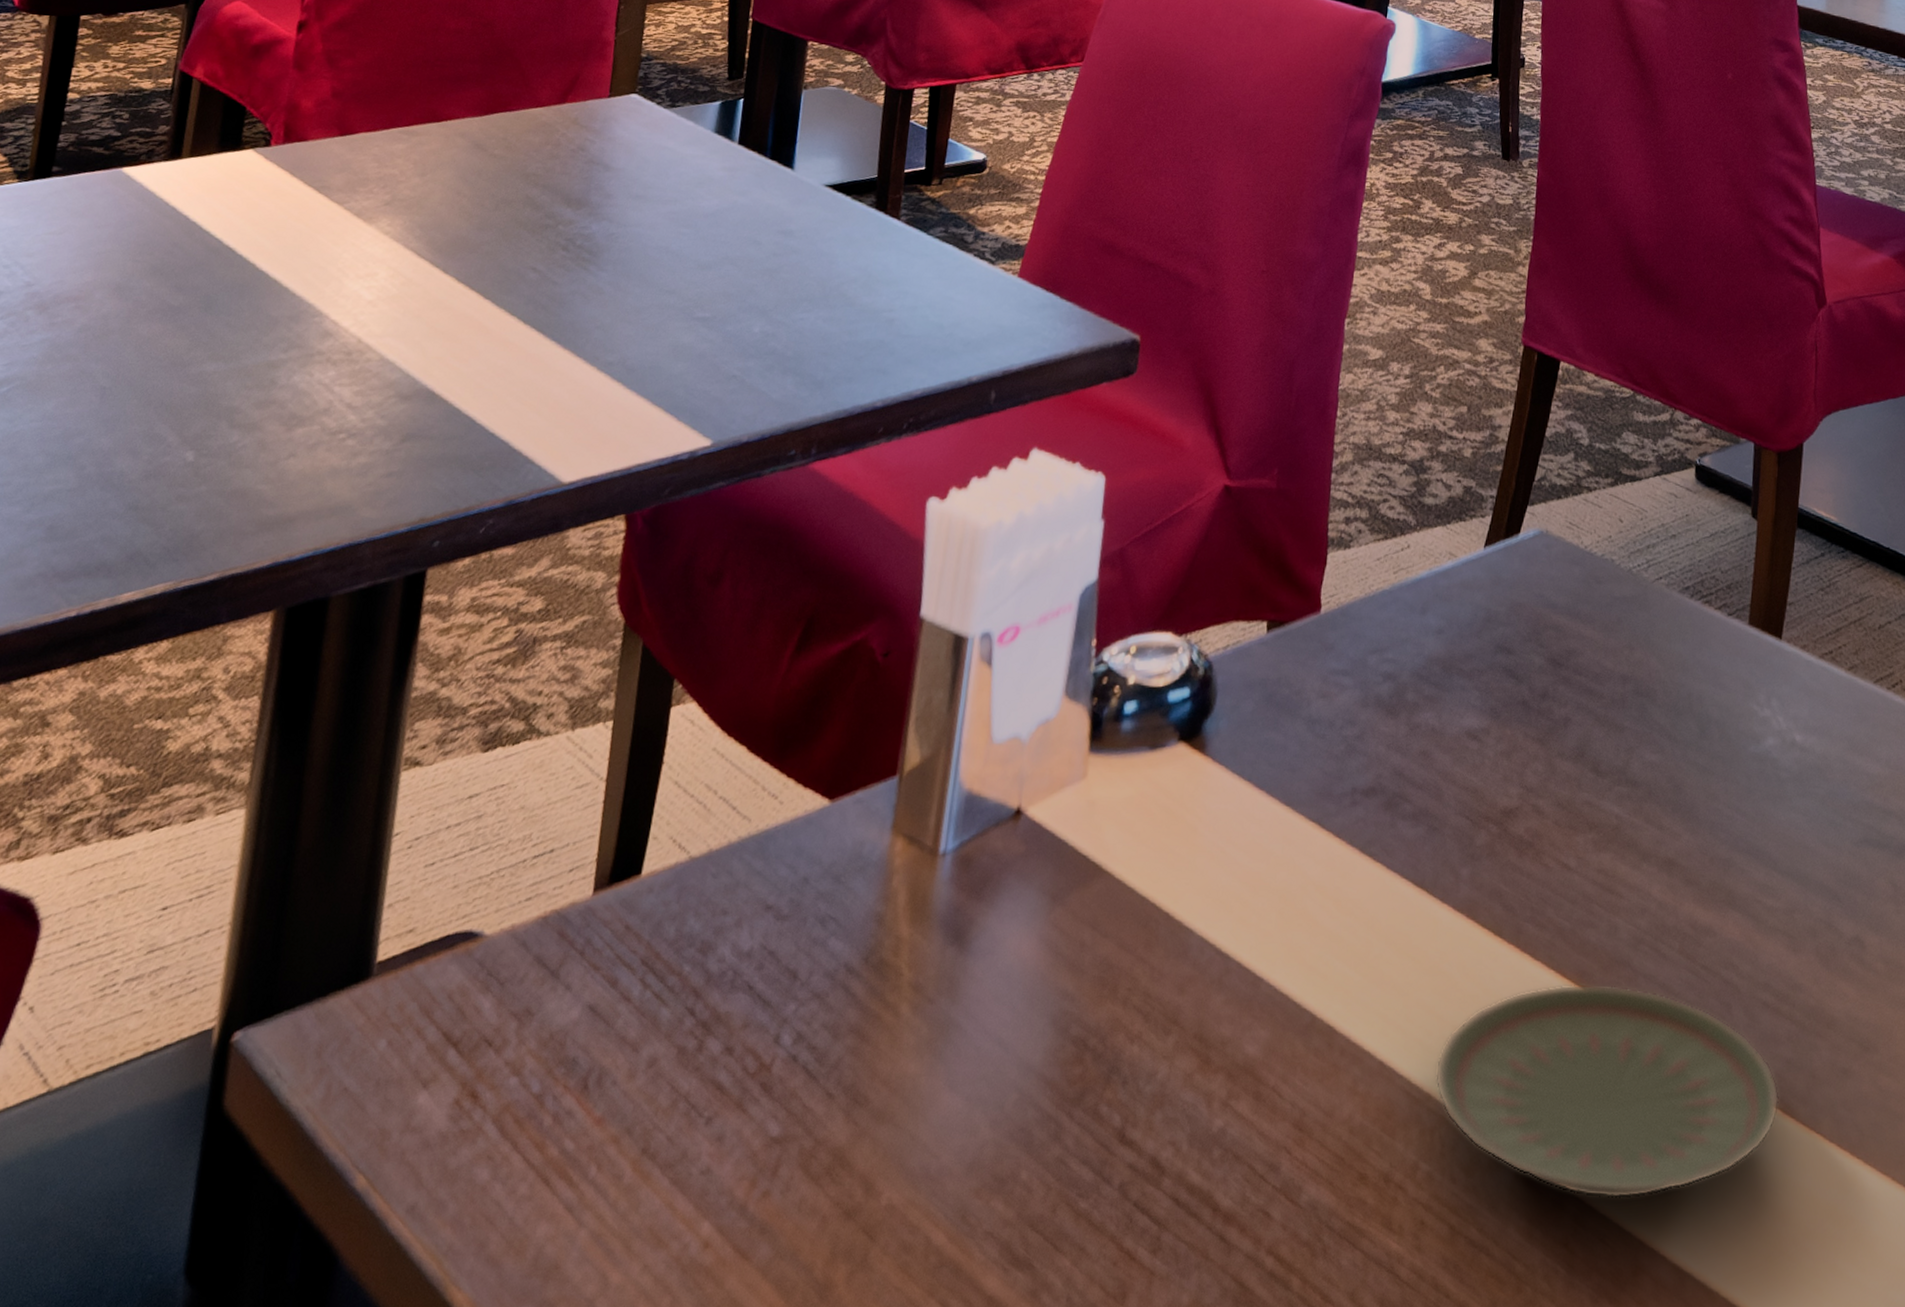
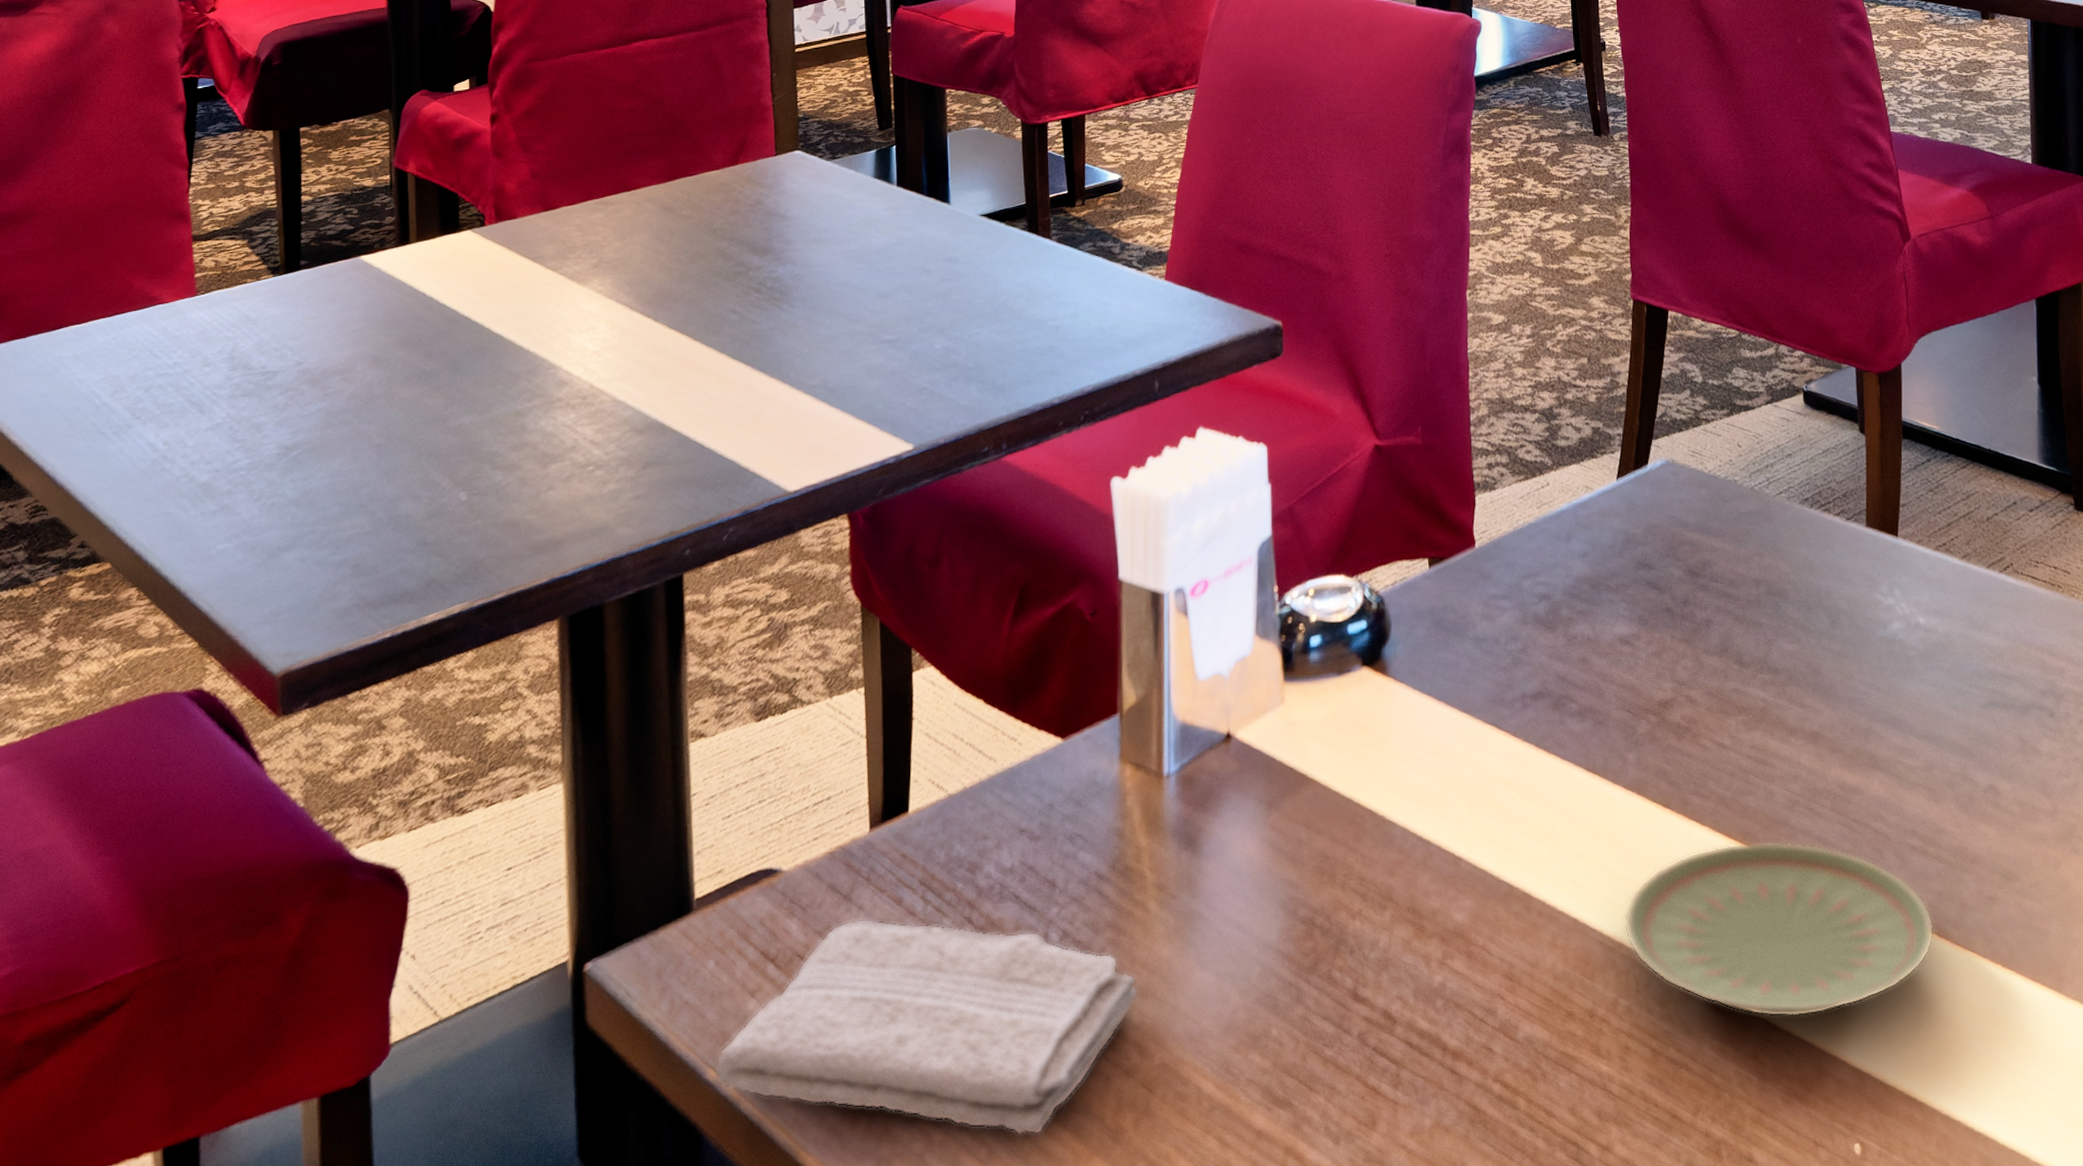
washcloth: none [364,1000,875,1285] -> present [715,918,1139,1136]

